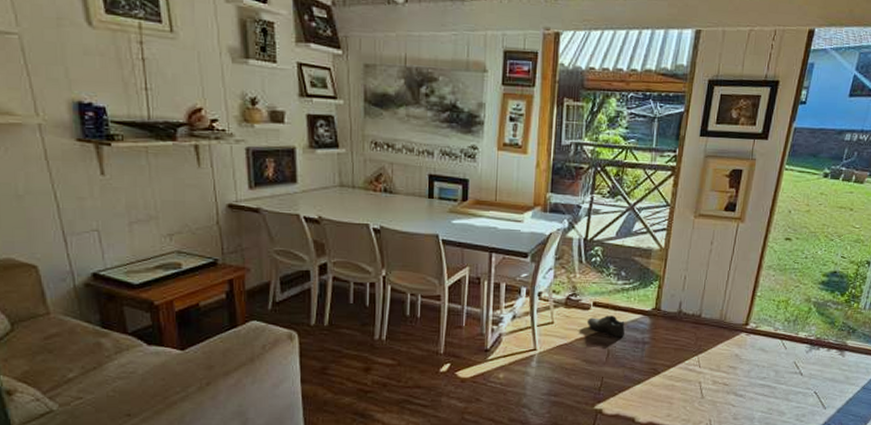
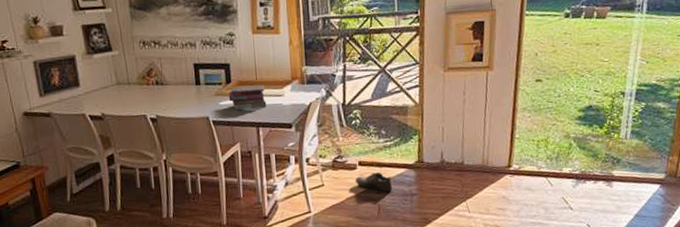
books: none [463,206,504,233] -> present [228,84,267,111]

